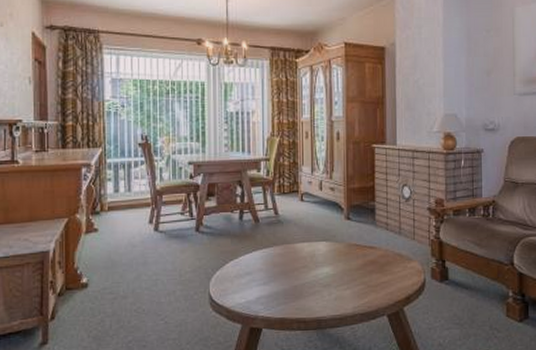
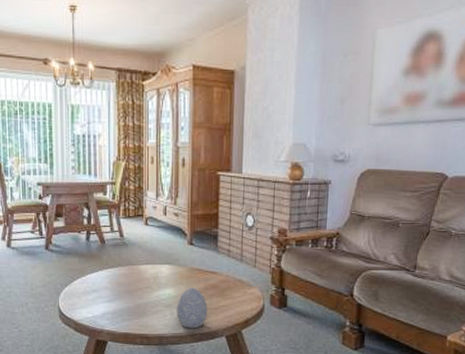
decorative egg: none [335,264,367,309] -> present [177,287,208,329]

